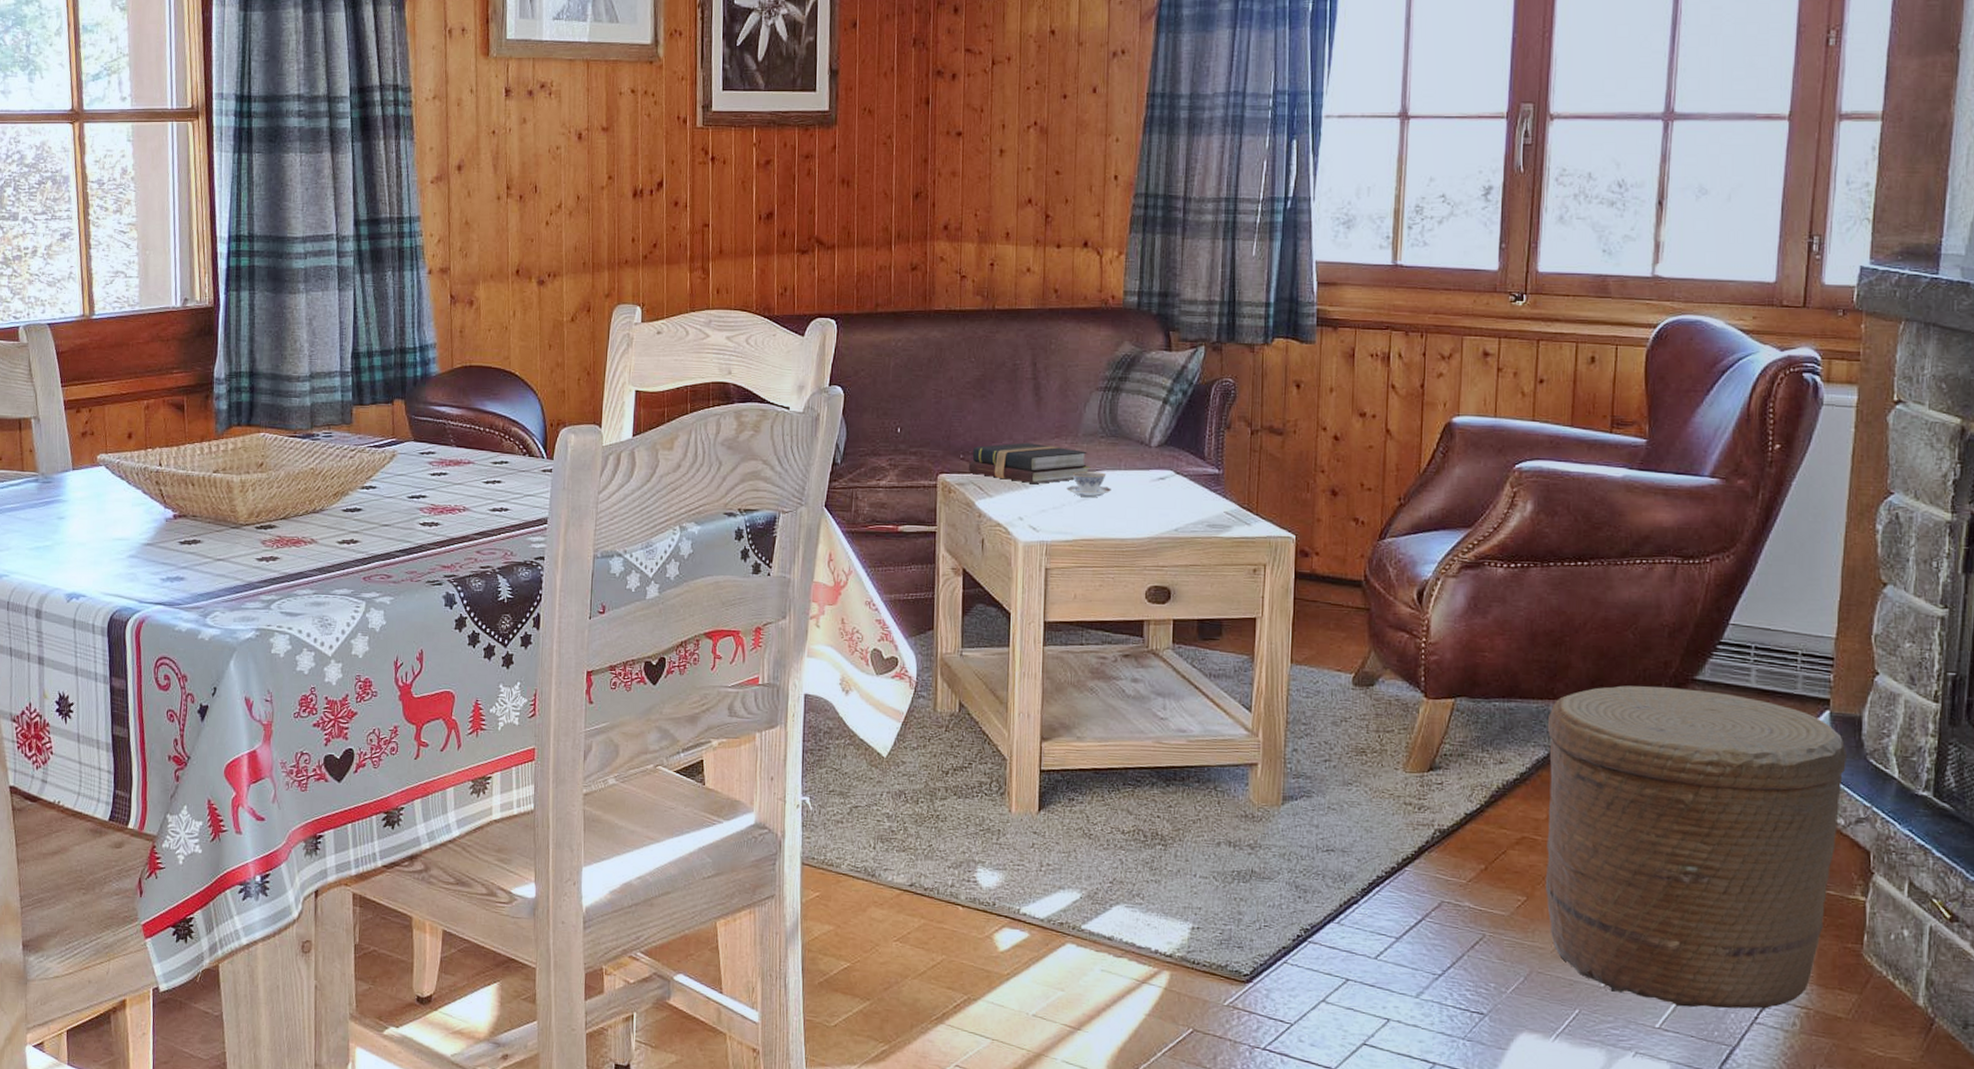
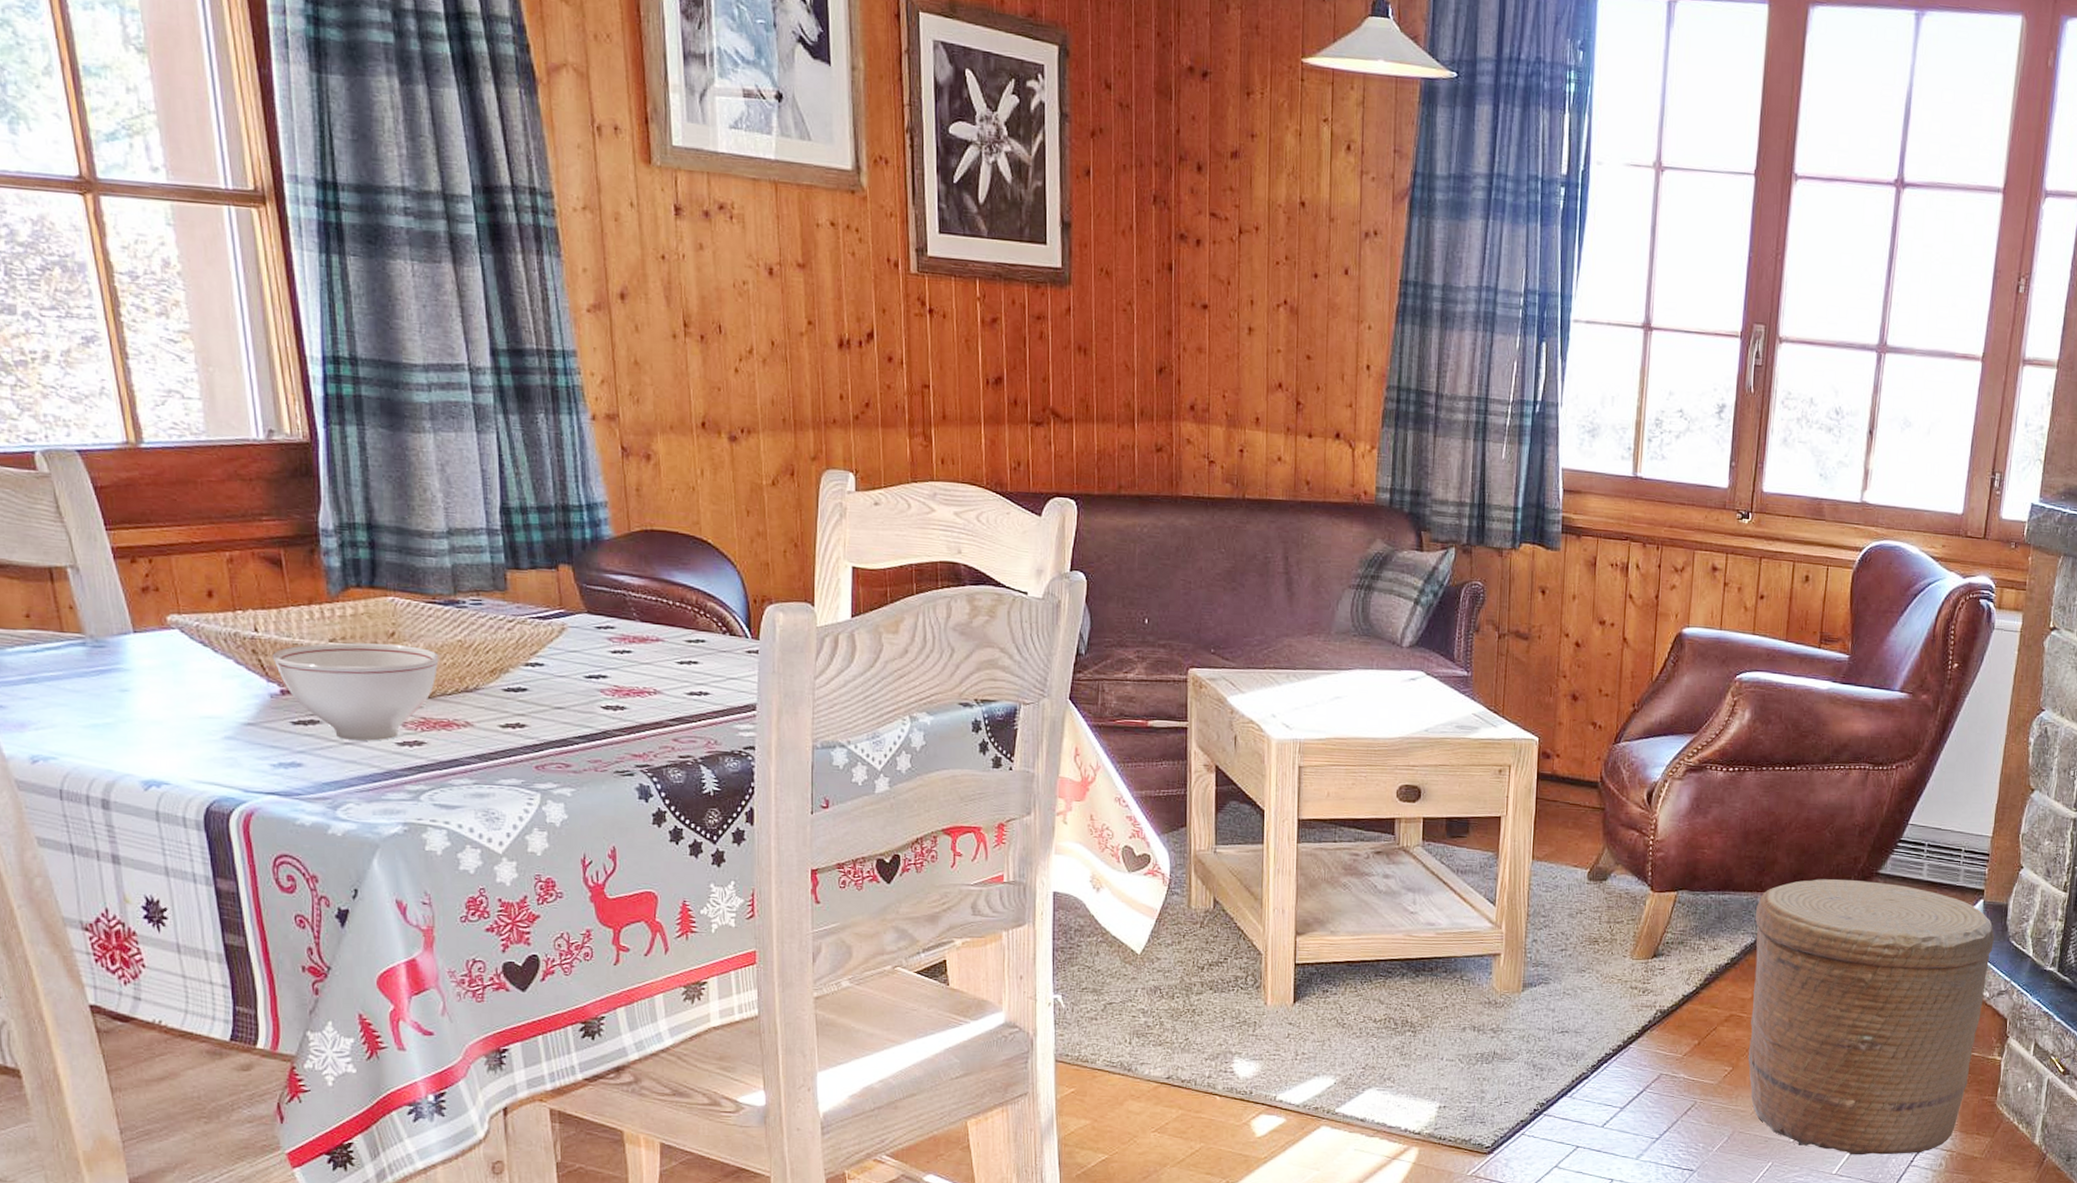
bowl: none [170,473,296,557] -> present [272,642,441,741]
hardback book: present [968,442,1091,483] -> none [1219,638,1343,681]
teacup: present [1066,471,1111,498] -> none [1319,670,1364,697]

